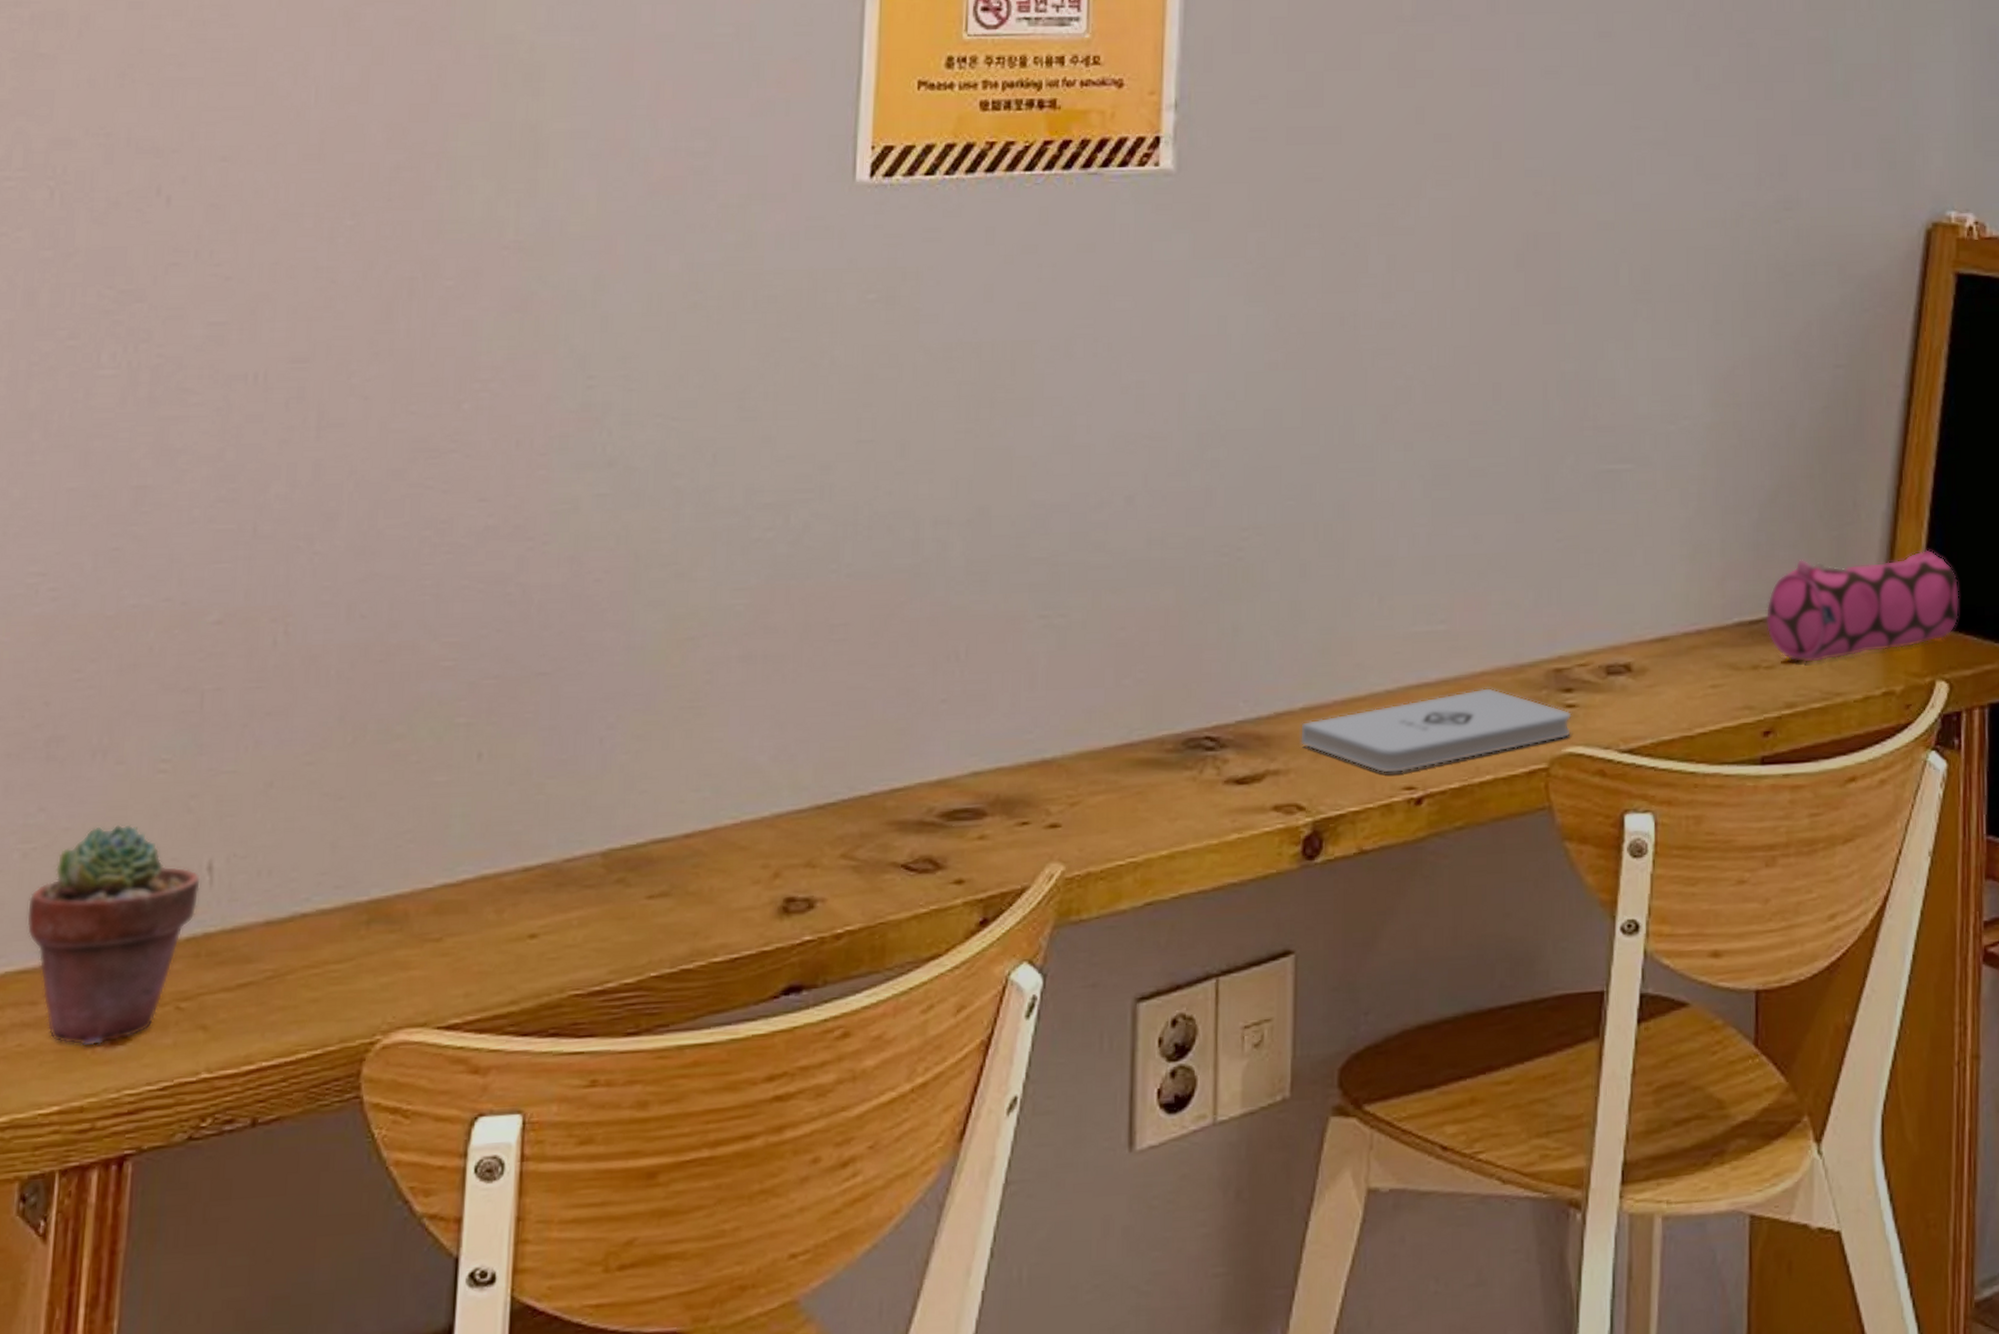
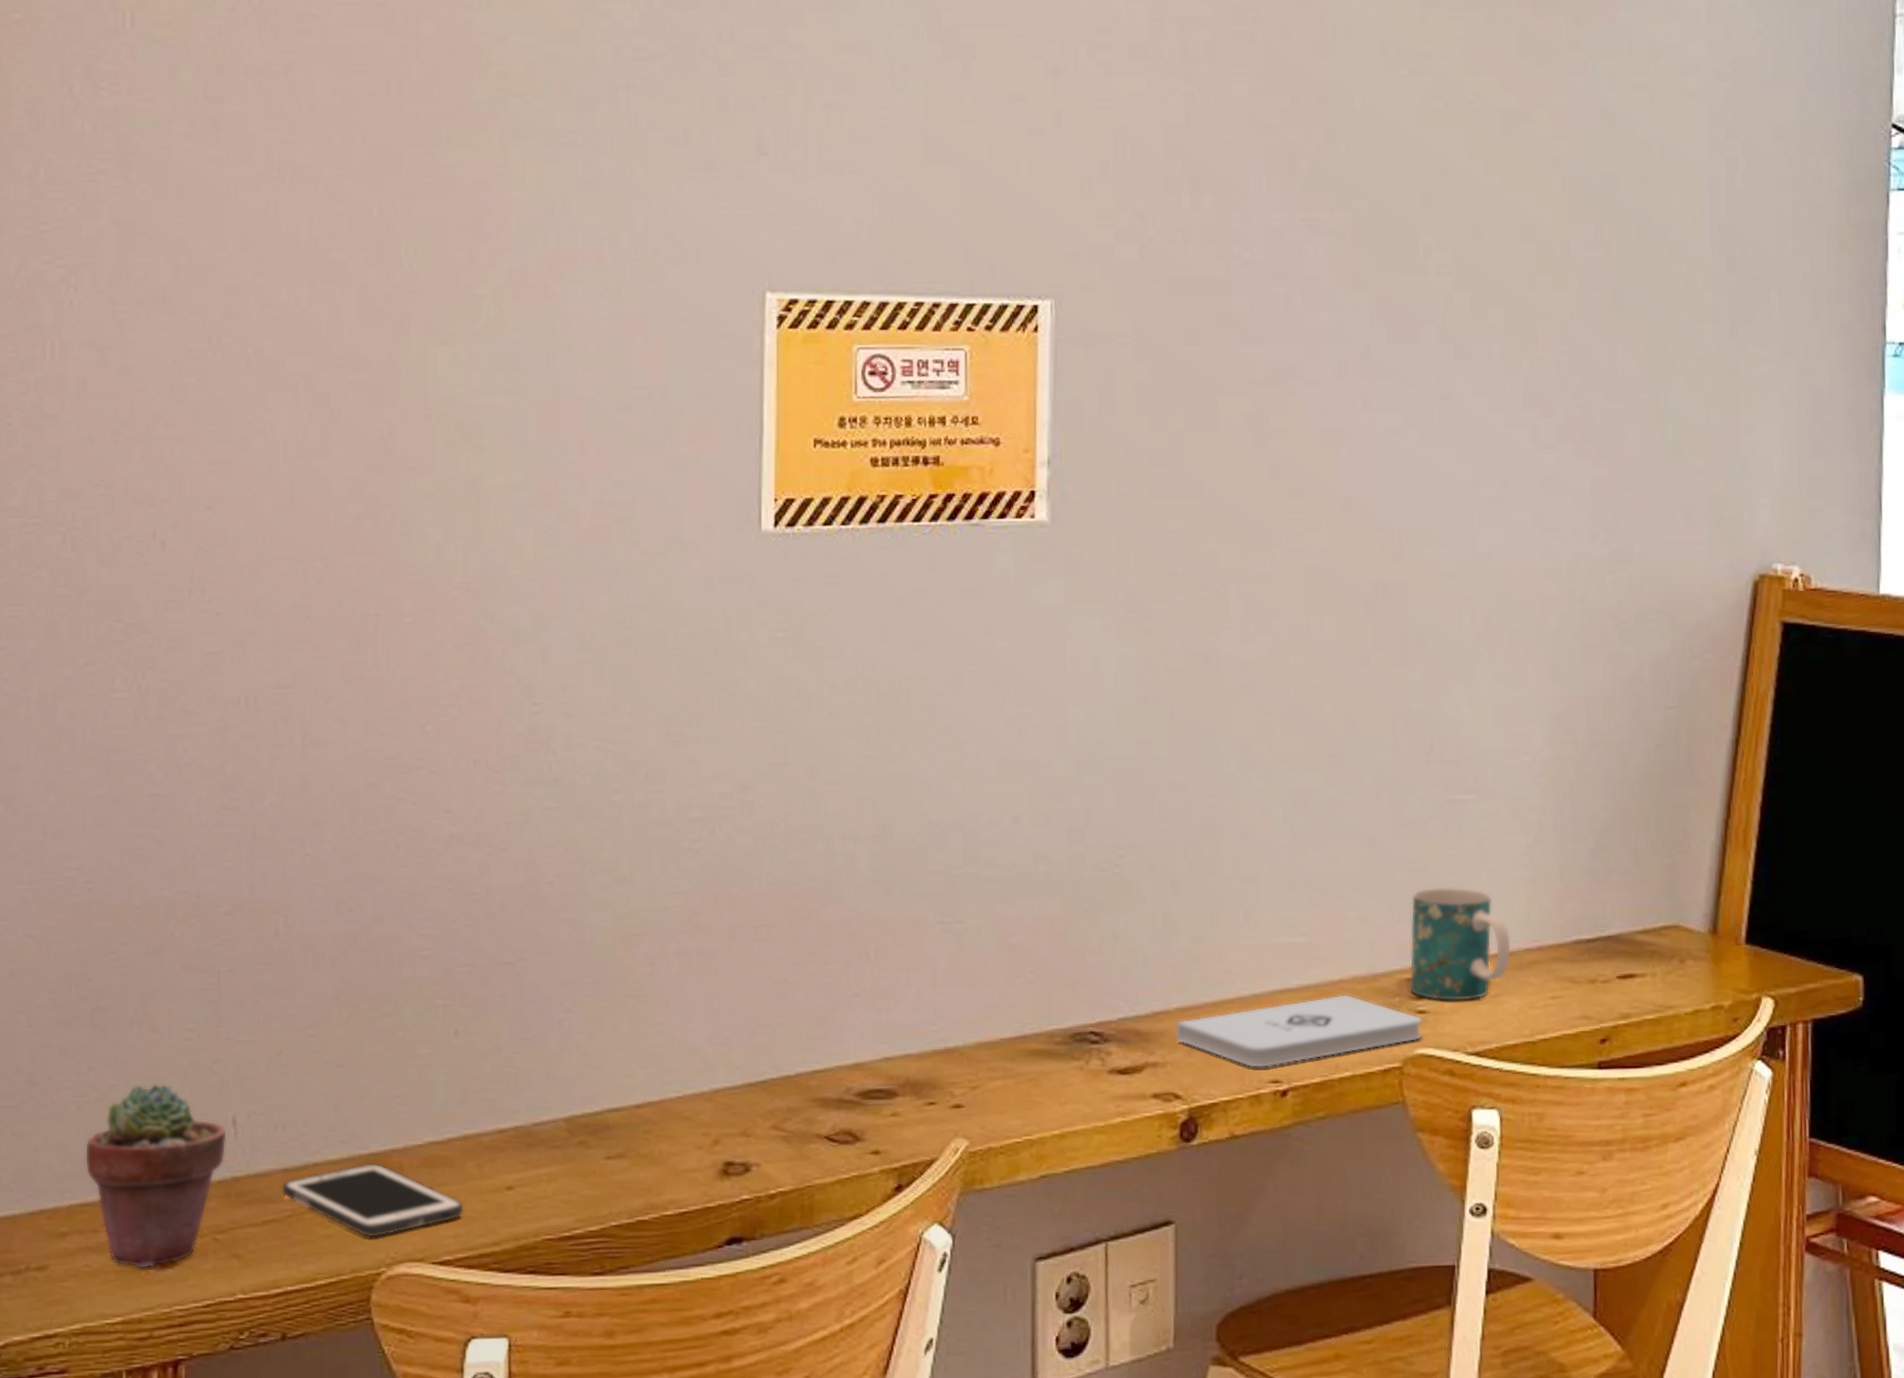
cell phone: none [263,910,478,1001] -> present [282,1162,464,1238]
mug: none [1558,566,1668,693] -> present [1409,887,1511,1001]
pencil case: present [1765,549,1960,663] -> none [1602,877,1785,979]

